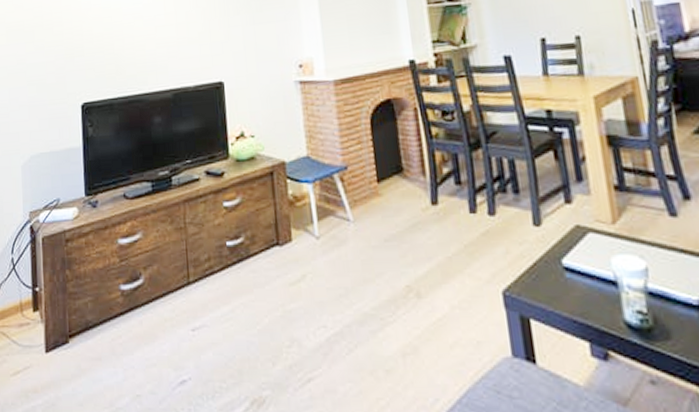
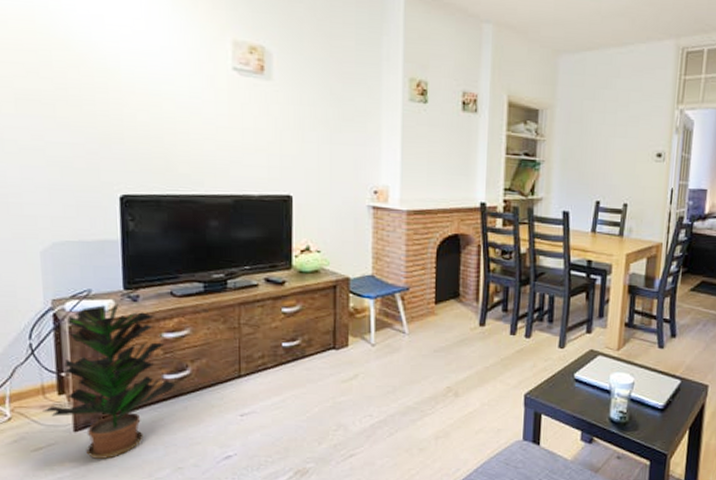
potted plant: none [20,211,131,384] -> present [43,304,176,459]

